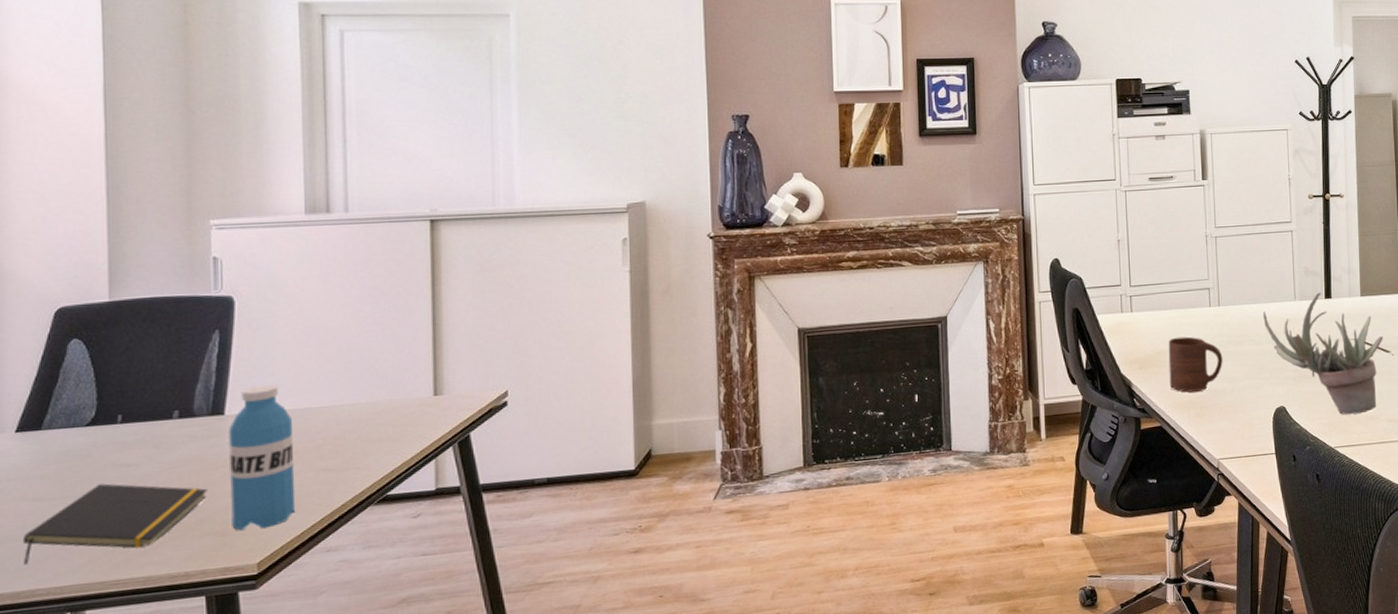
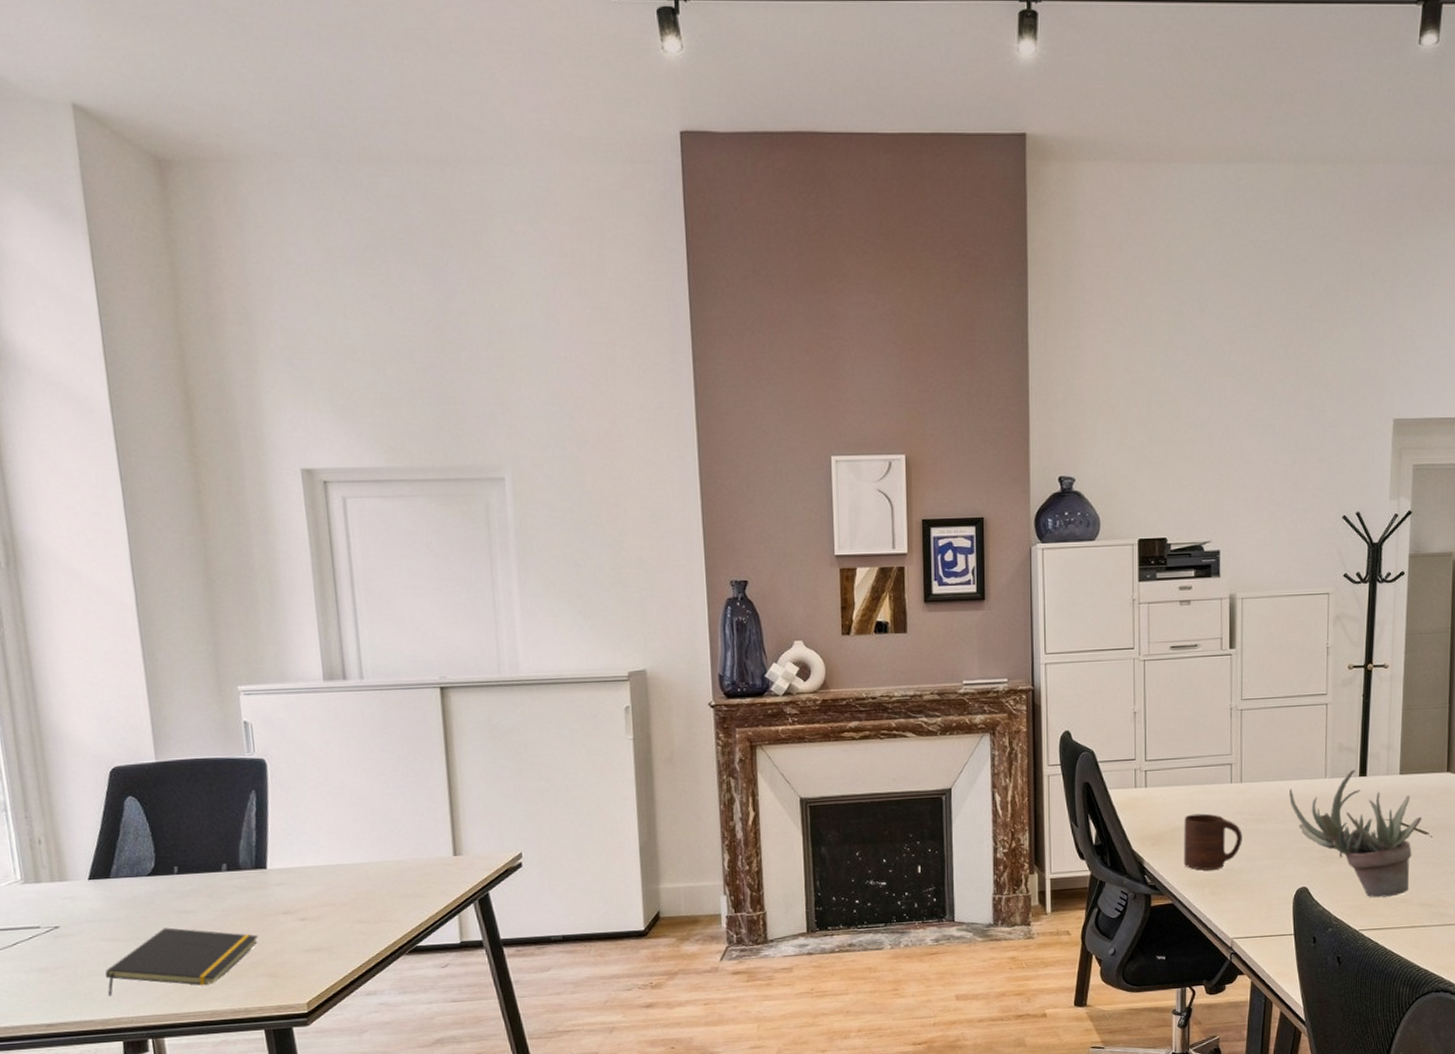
water bottle: present [229,385,296,531] -> none [272,842,337,974]

